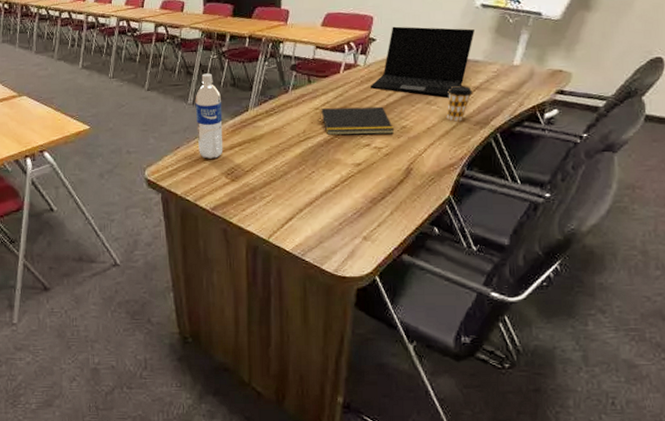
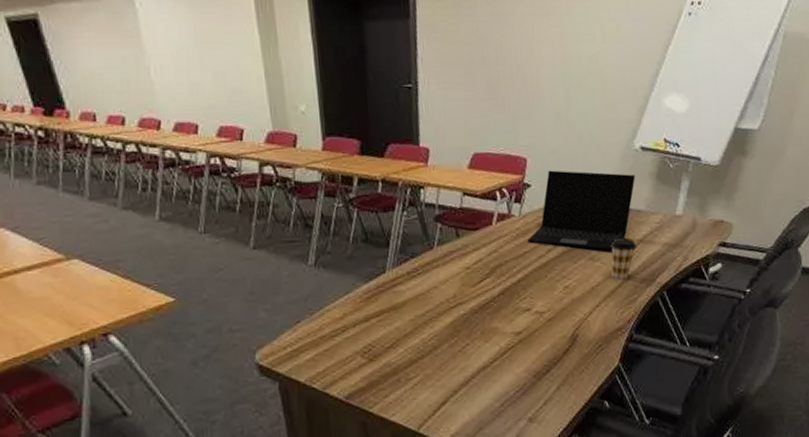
water bottle: present [195,73,223,159] -> none [317,226,357,335]
notepad: present [319,106,395,136] -> none [471,264,557,300]

